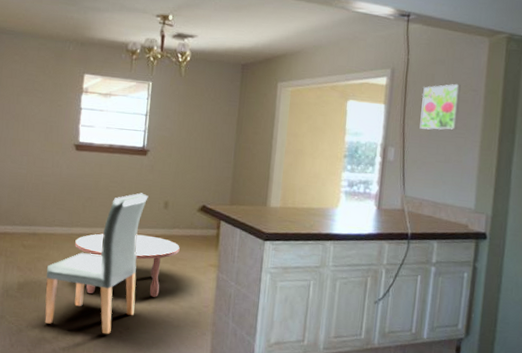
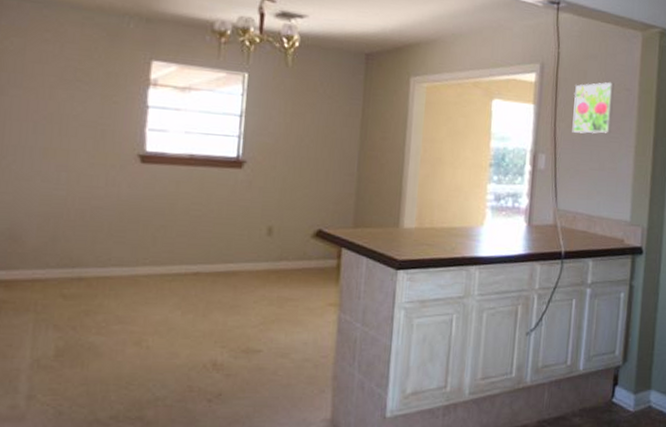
dining chair: present [44,192,149,335] -> none [97,216,246,406]
coffee table: present [75,233,180,297] -> none [141,271,289,353]

